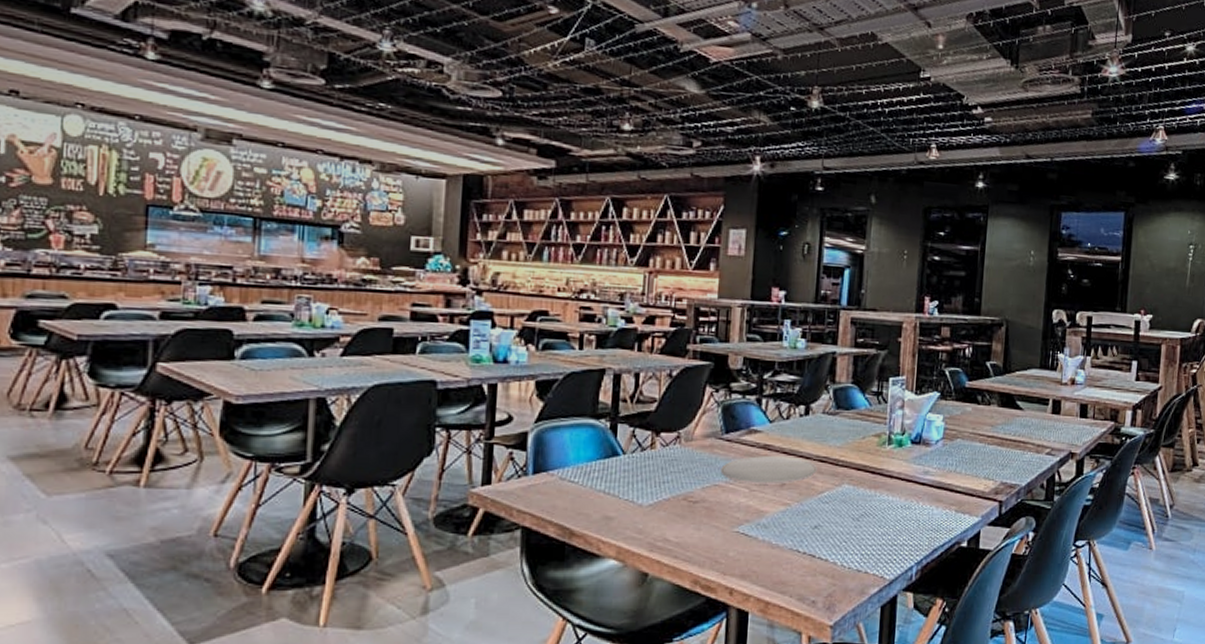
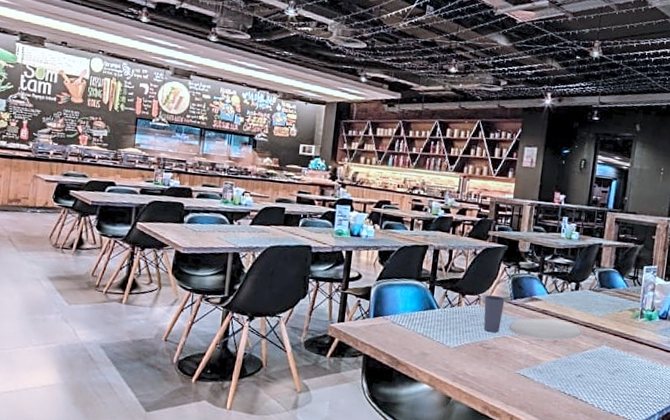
cup: none [686,430,714,480] -> present [483,295,505,332]

